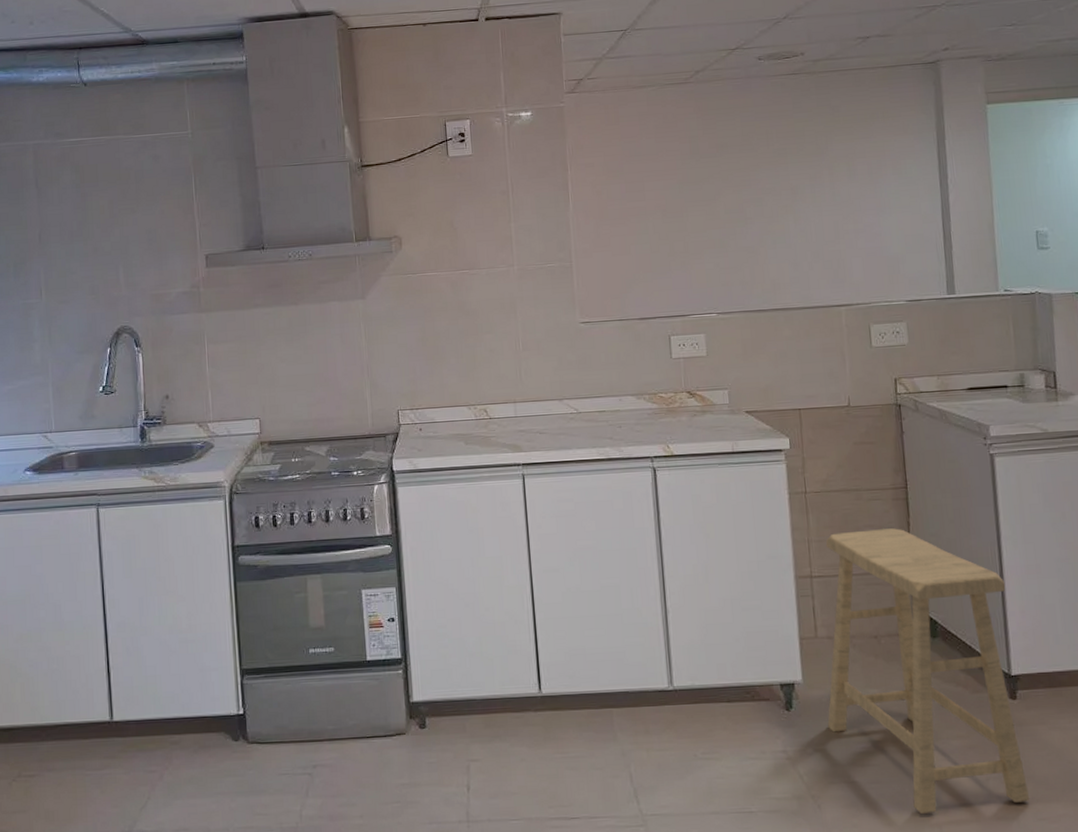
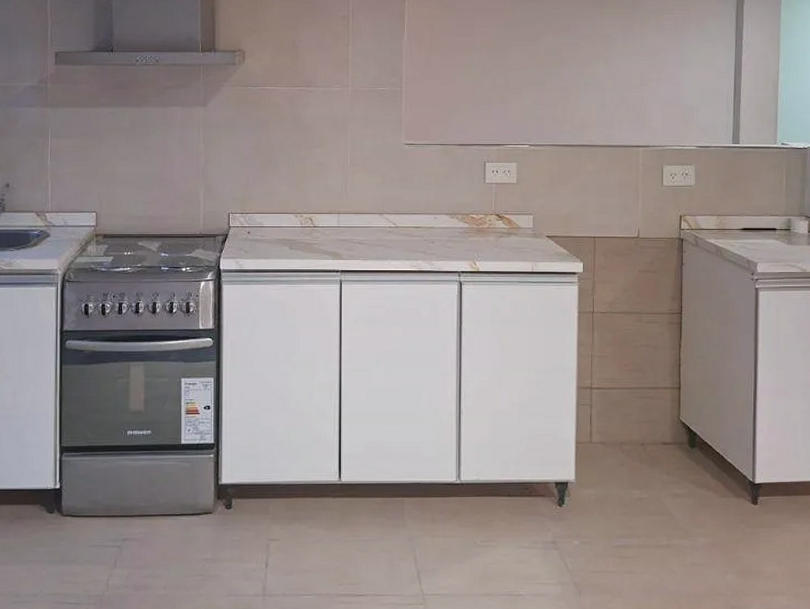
stool: present [826,528,1030,814] -> none [594,349,761,601]

